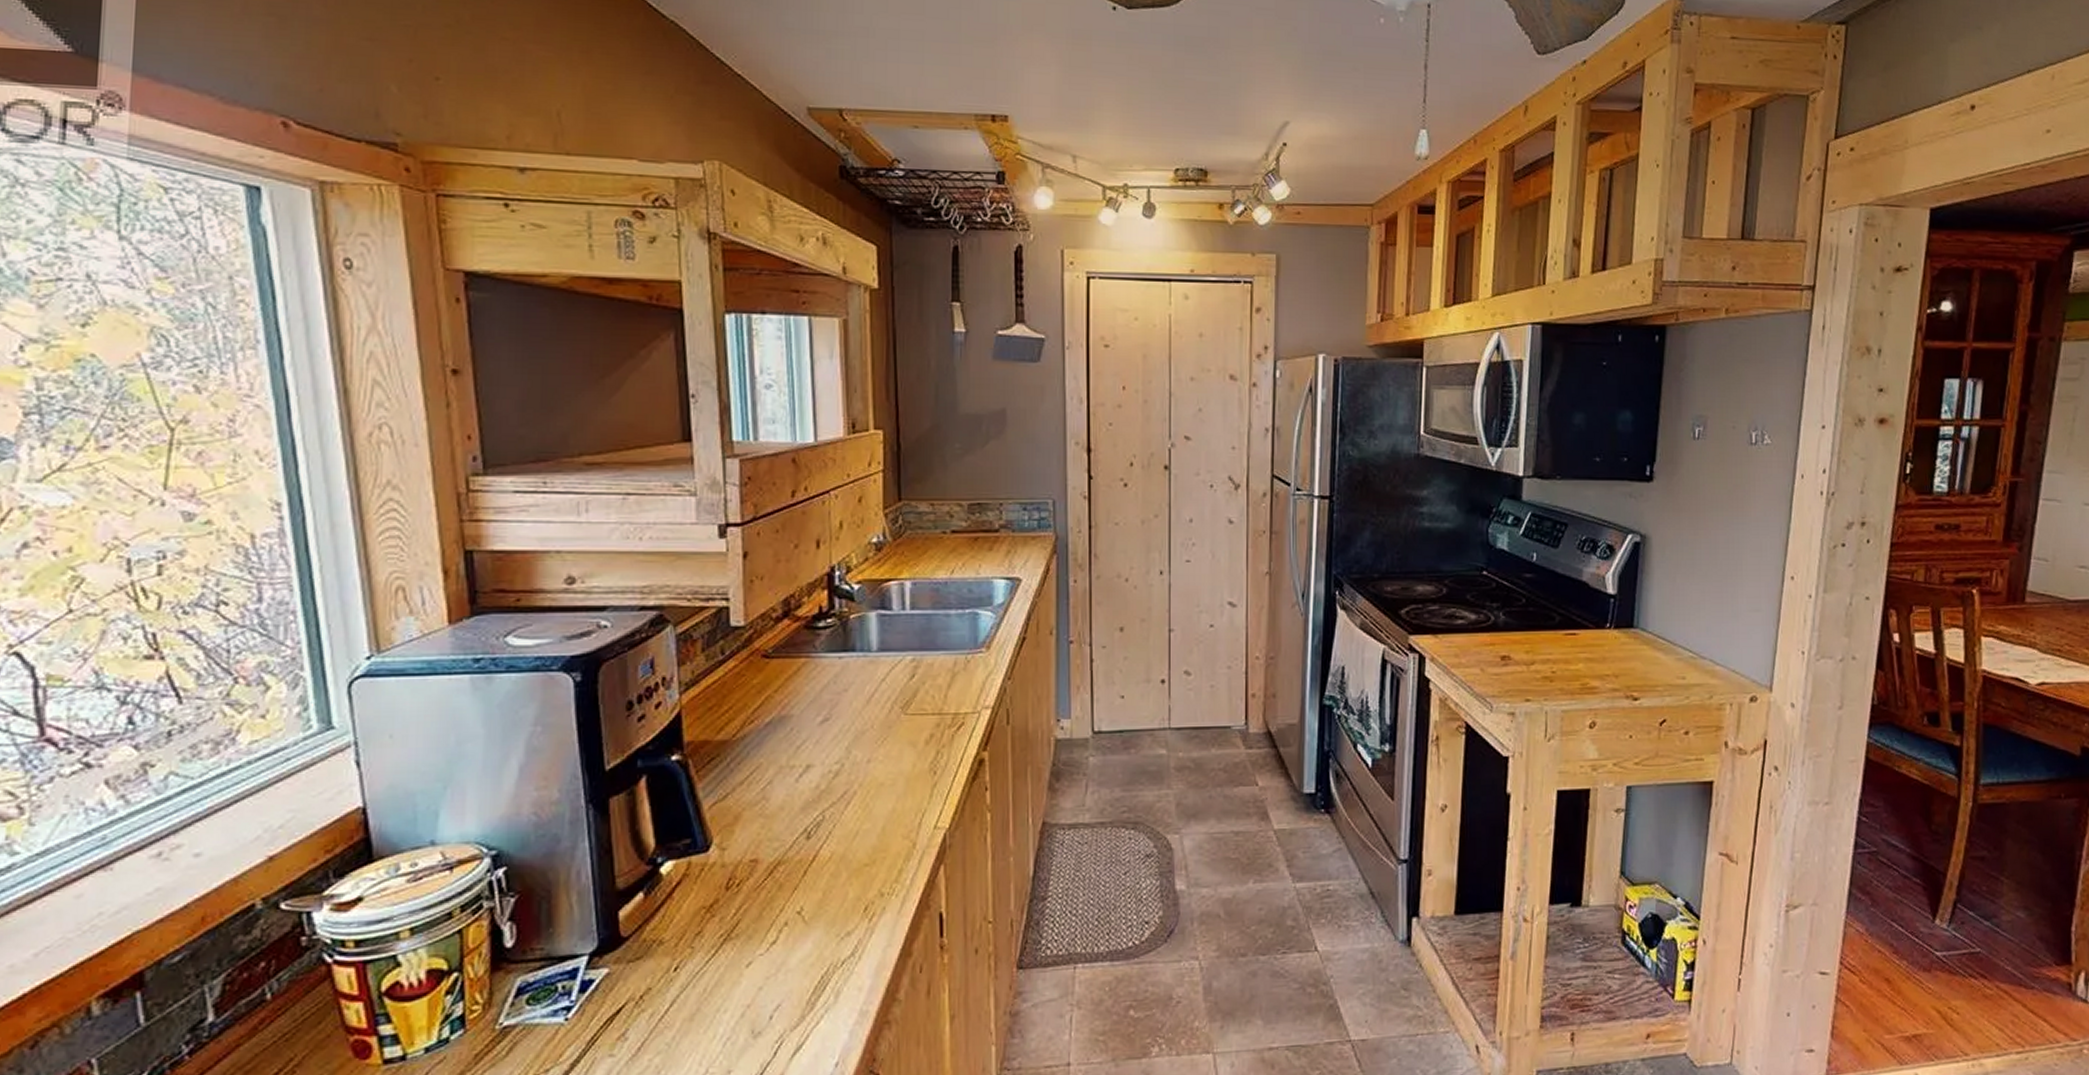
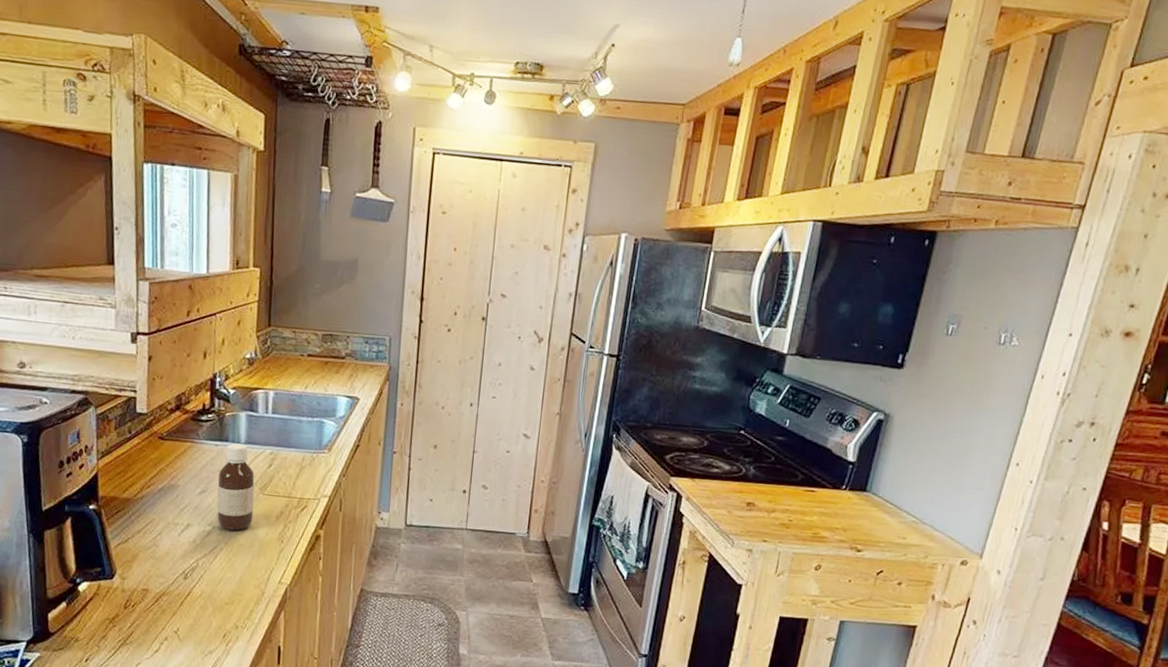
bottle: none [844,652,895,766] -> present [217,443,255,531]

